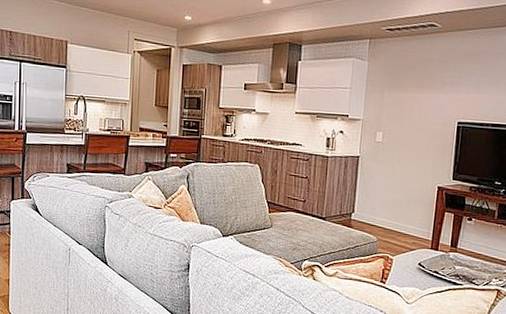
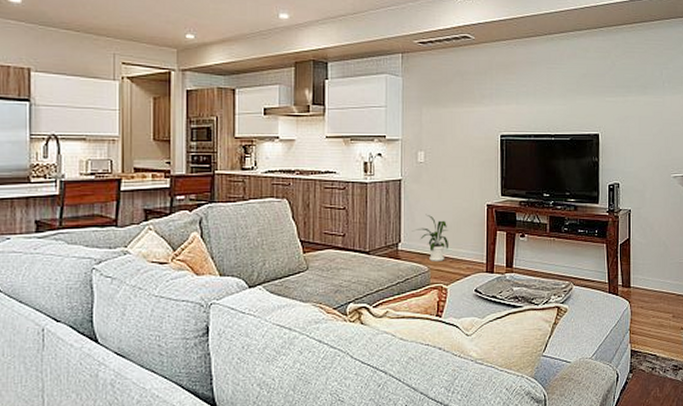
house plant: none [365,189,399,234] -> present [412,214,448,261]

